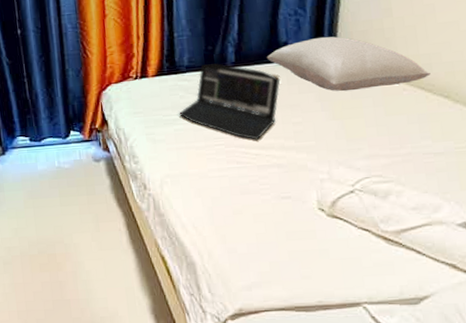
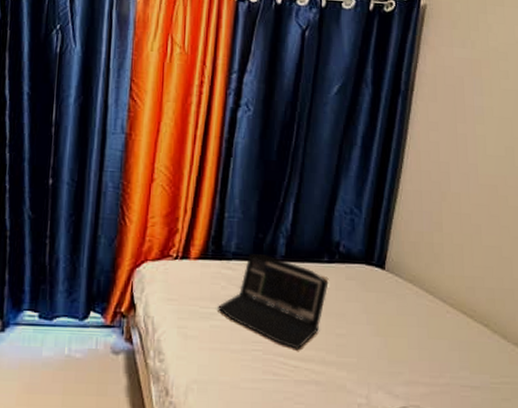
pillow: present [266,36,431,92] -> none [317,242,473,306]

